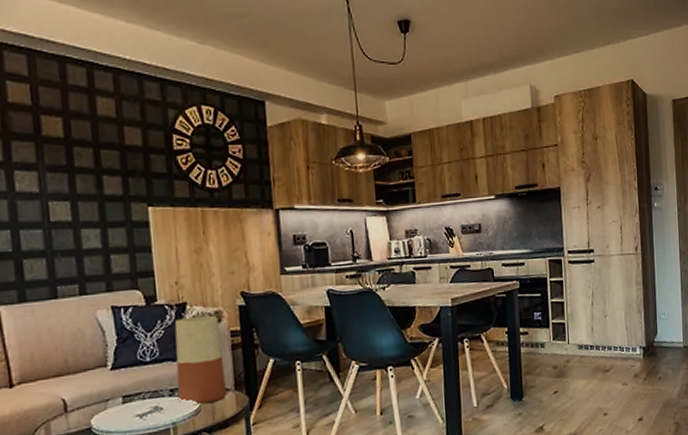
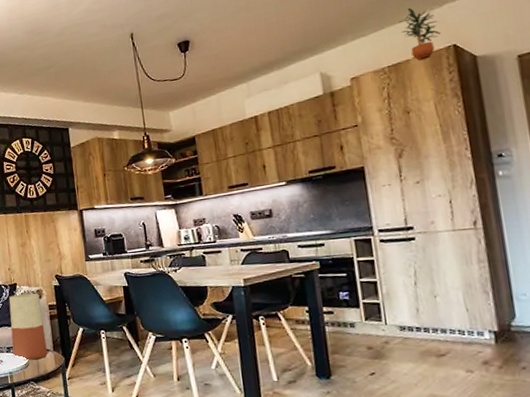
potted plant: none [593,35,623,89] -> present [397,7,440,61]

